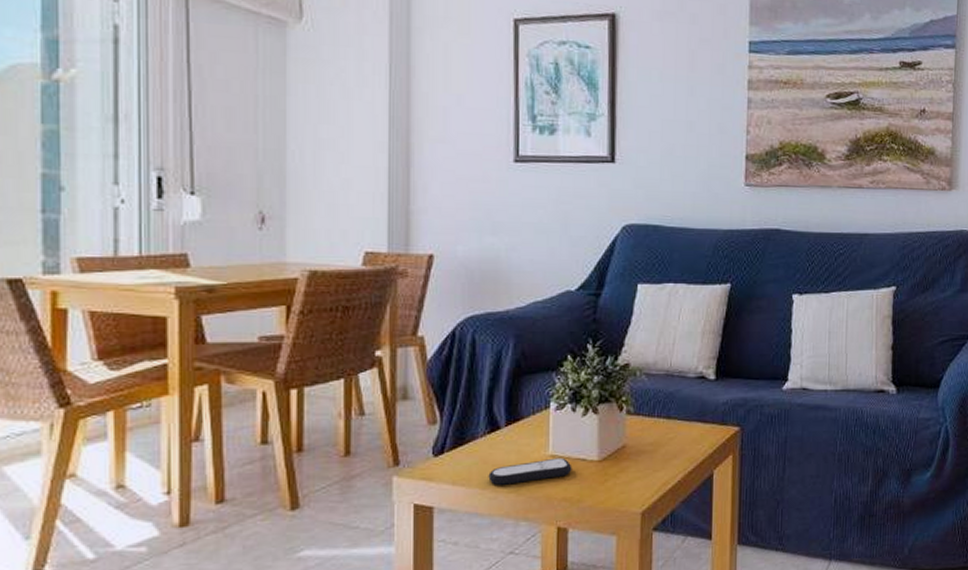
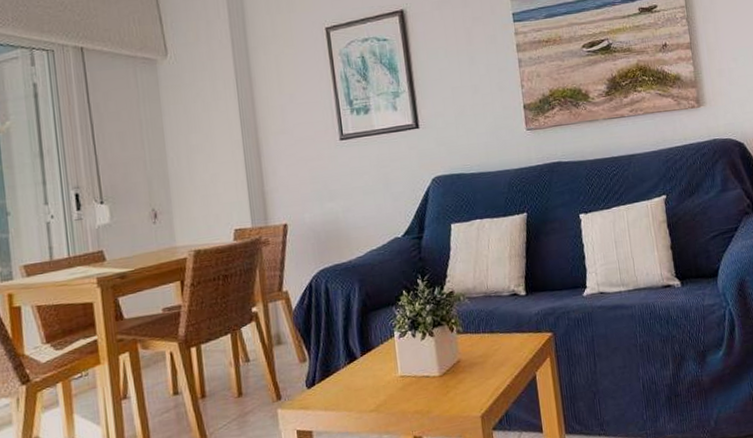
remote control: present [488,457,572,485] -> none [352,376,419,407]

